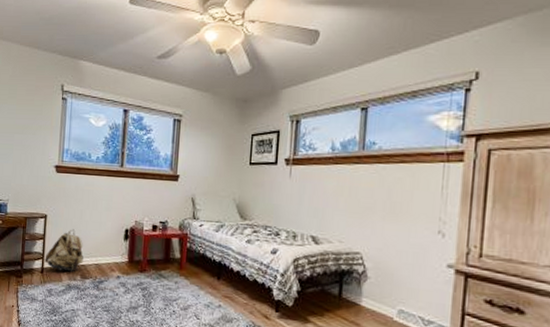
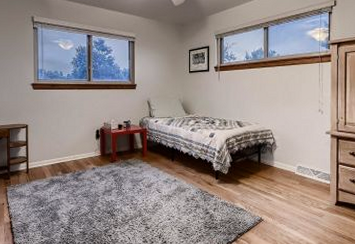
backpack: present [44,229,83,272] -> none [29,134,63,169]

